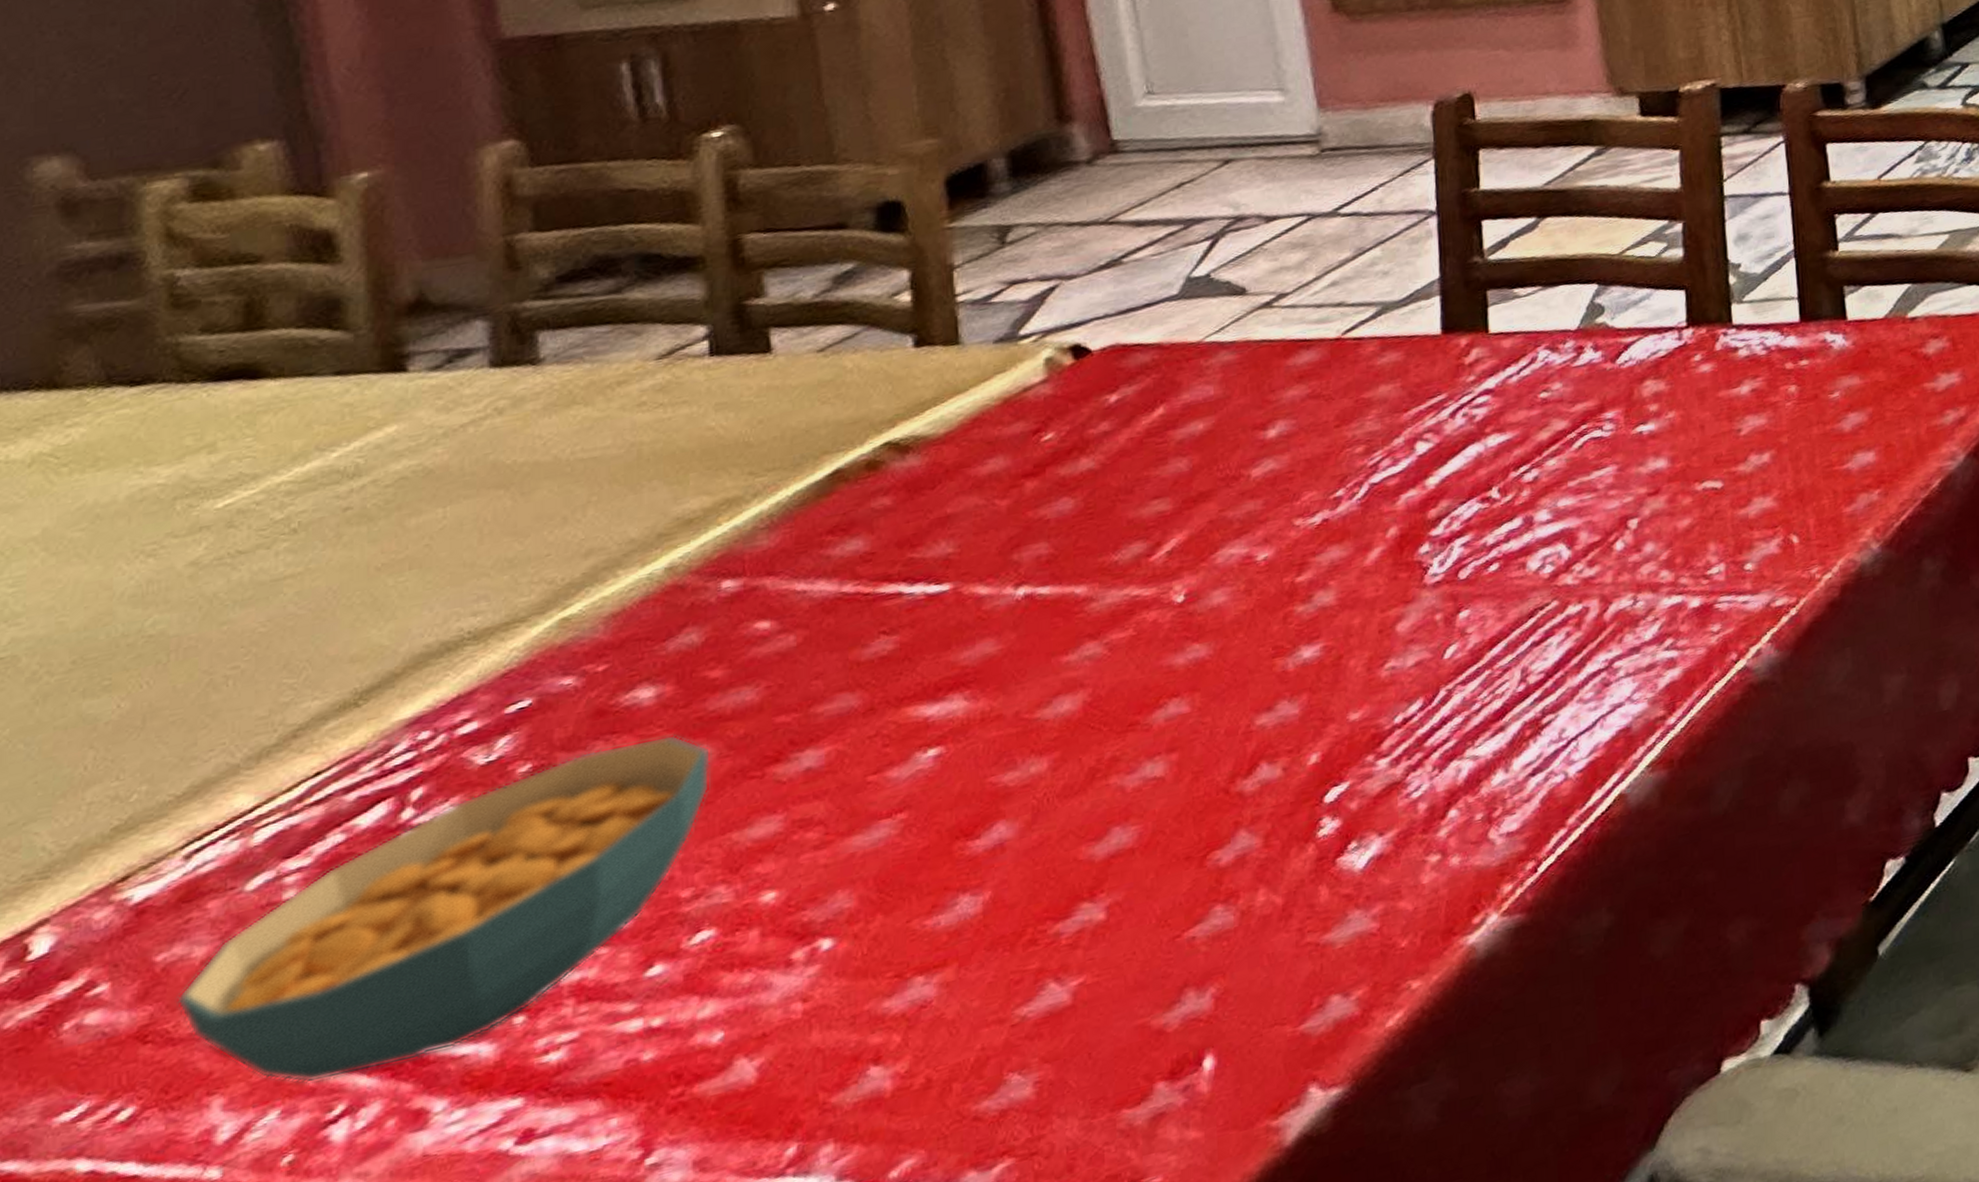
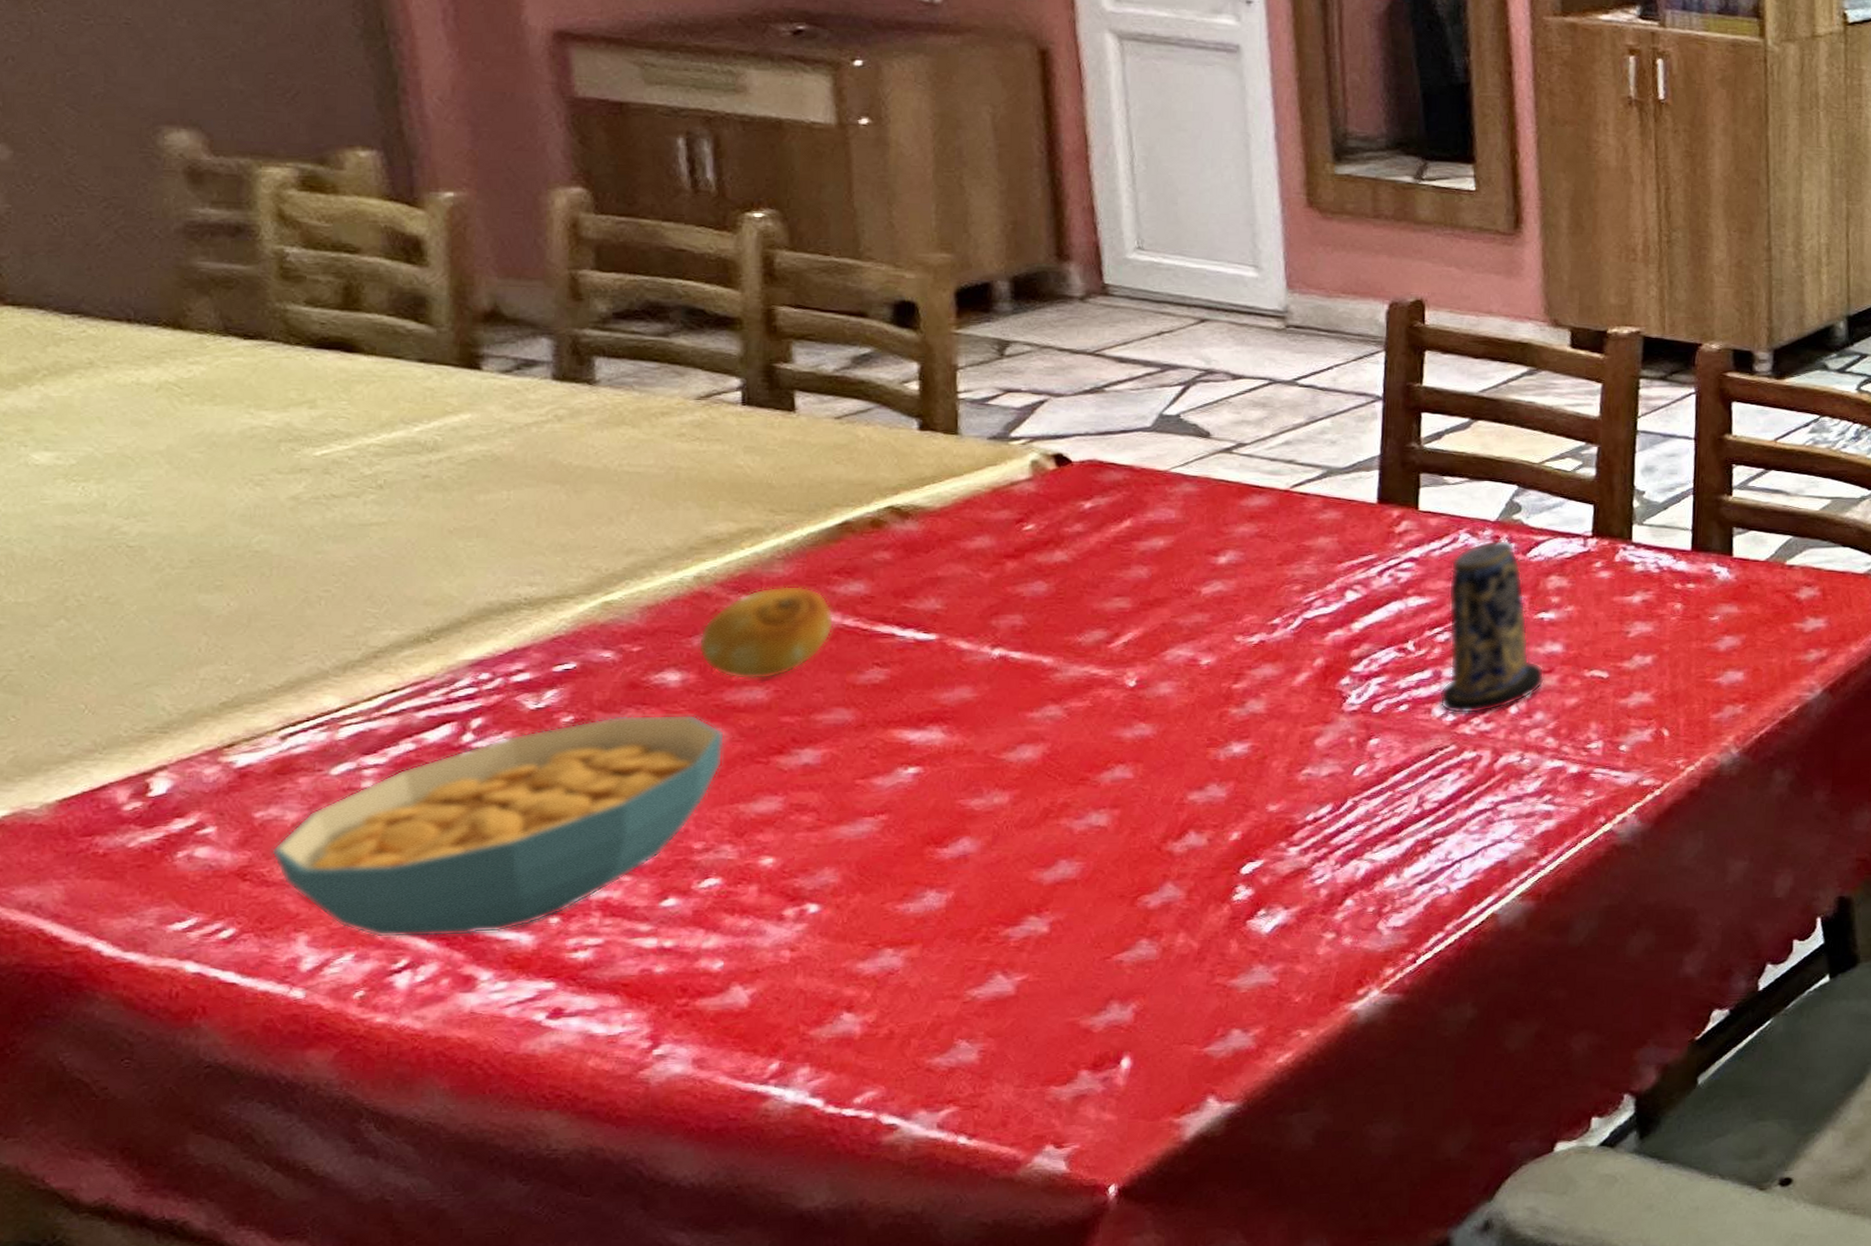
fruit: none [674,555,831,682] -> present [698,585,835,680]
candle: none [1531,349,1651,564] -> present [1439,540,1545,714]

